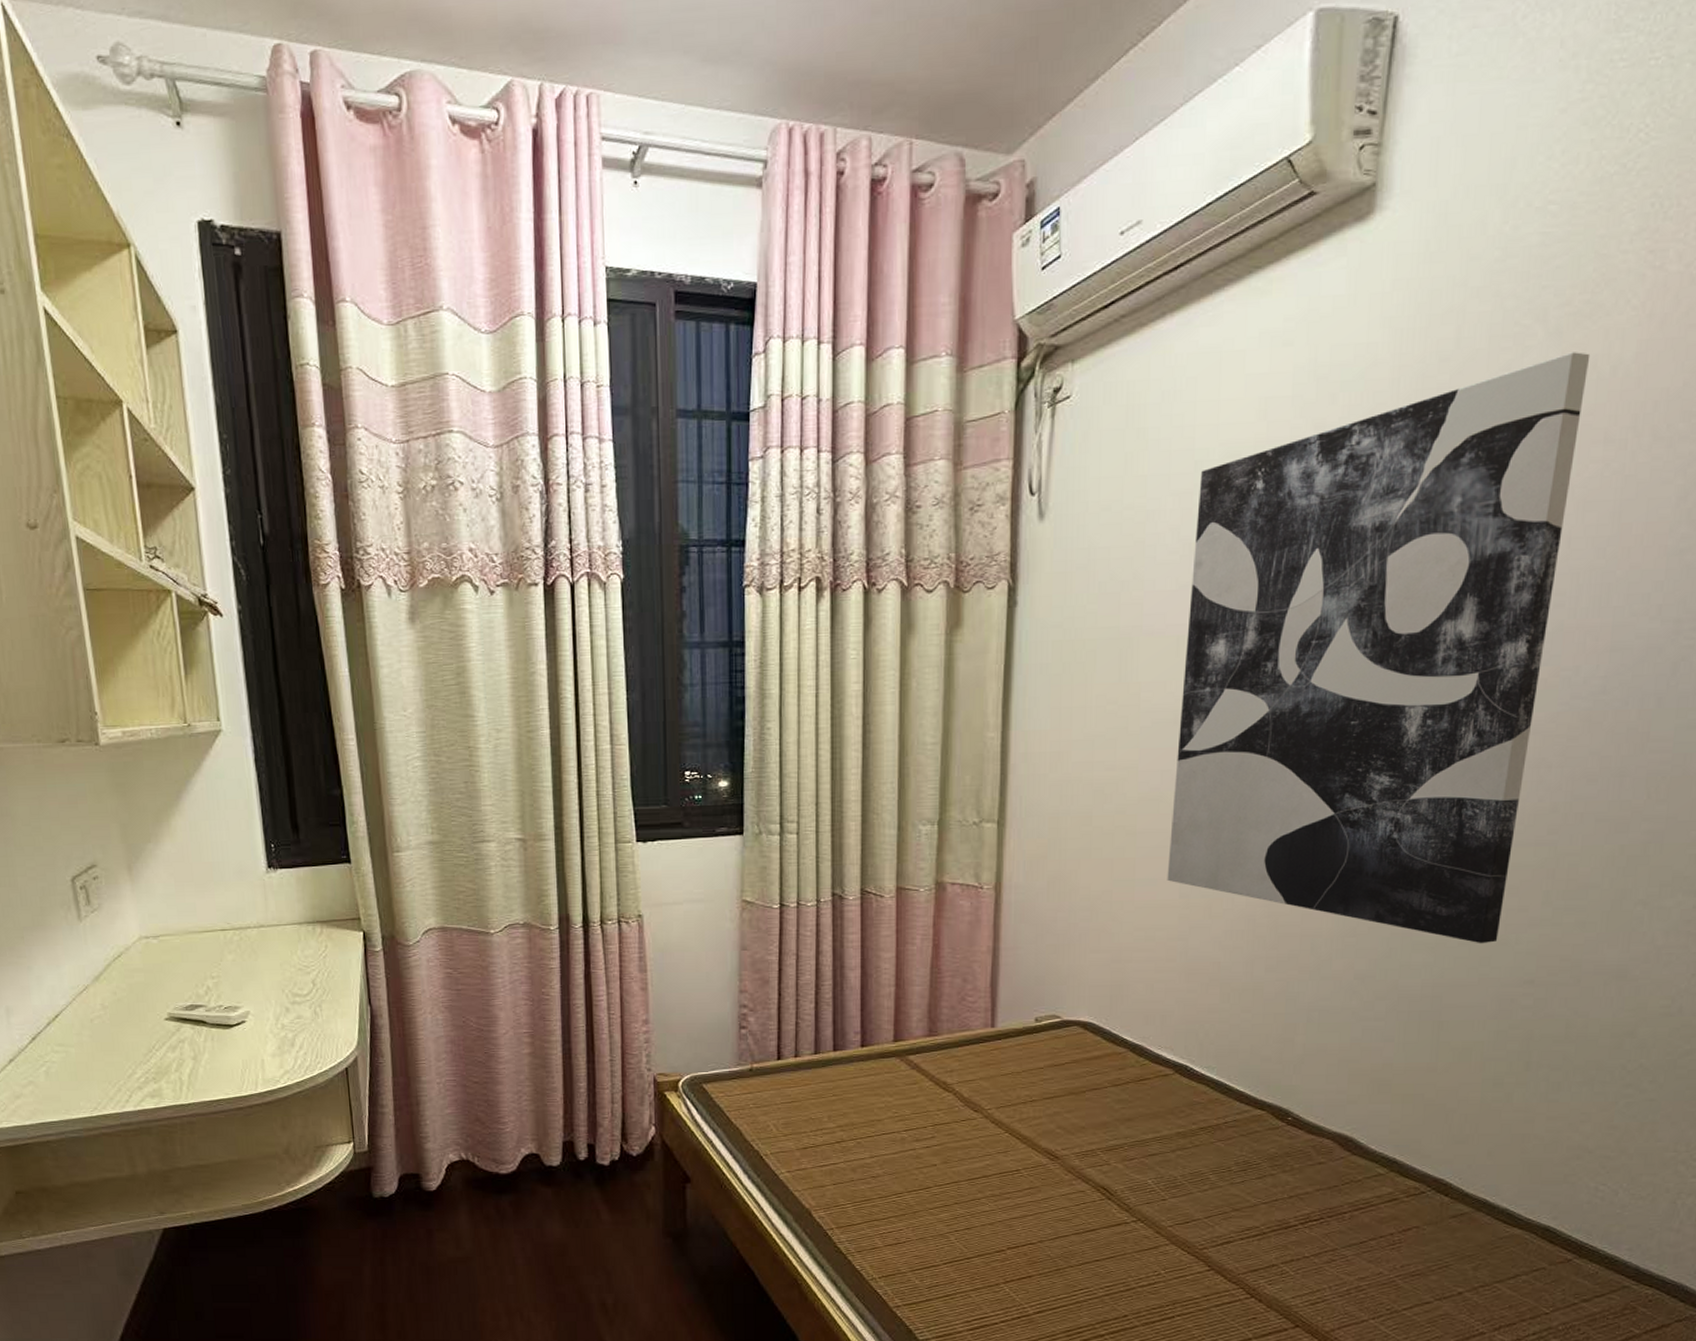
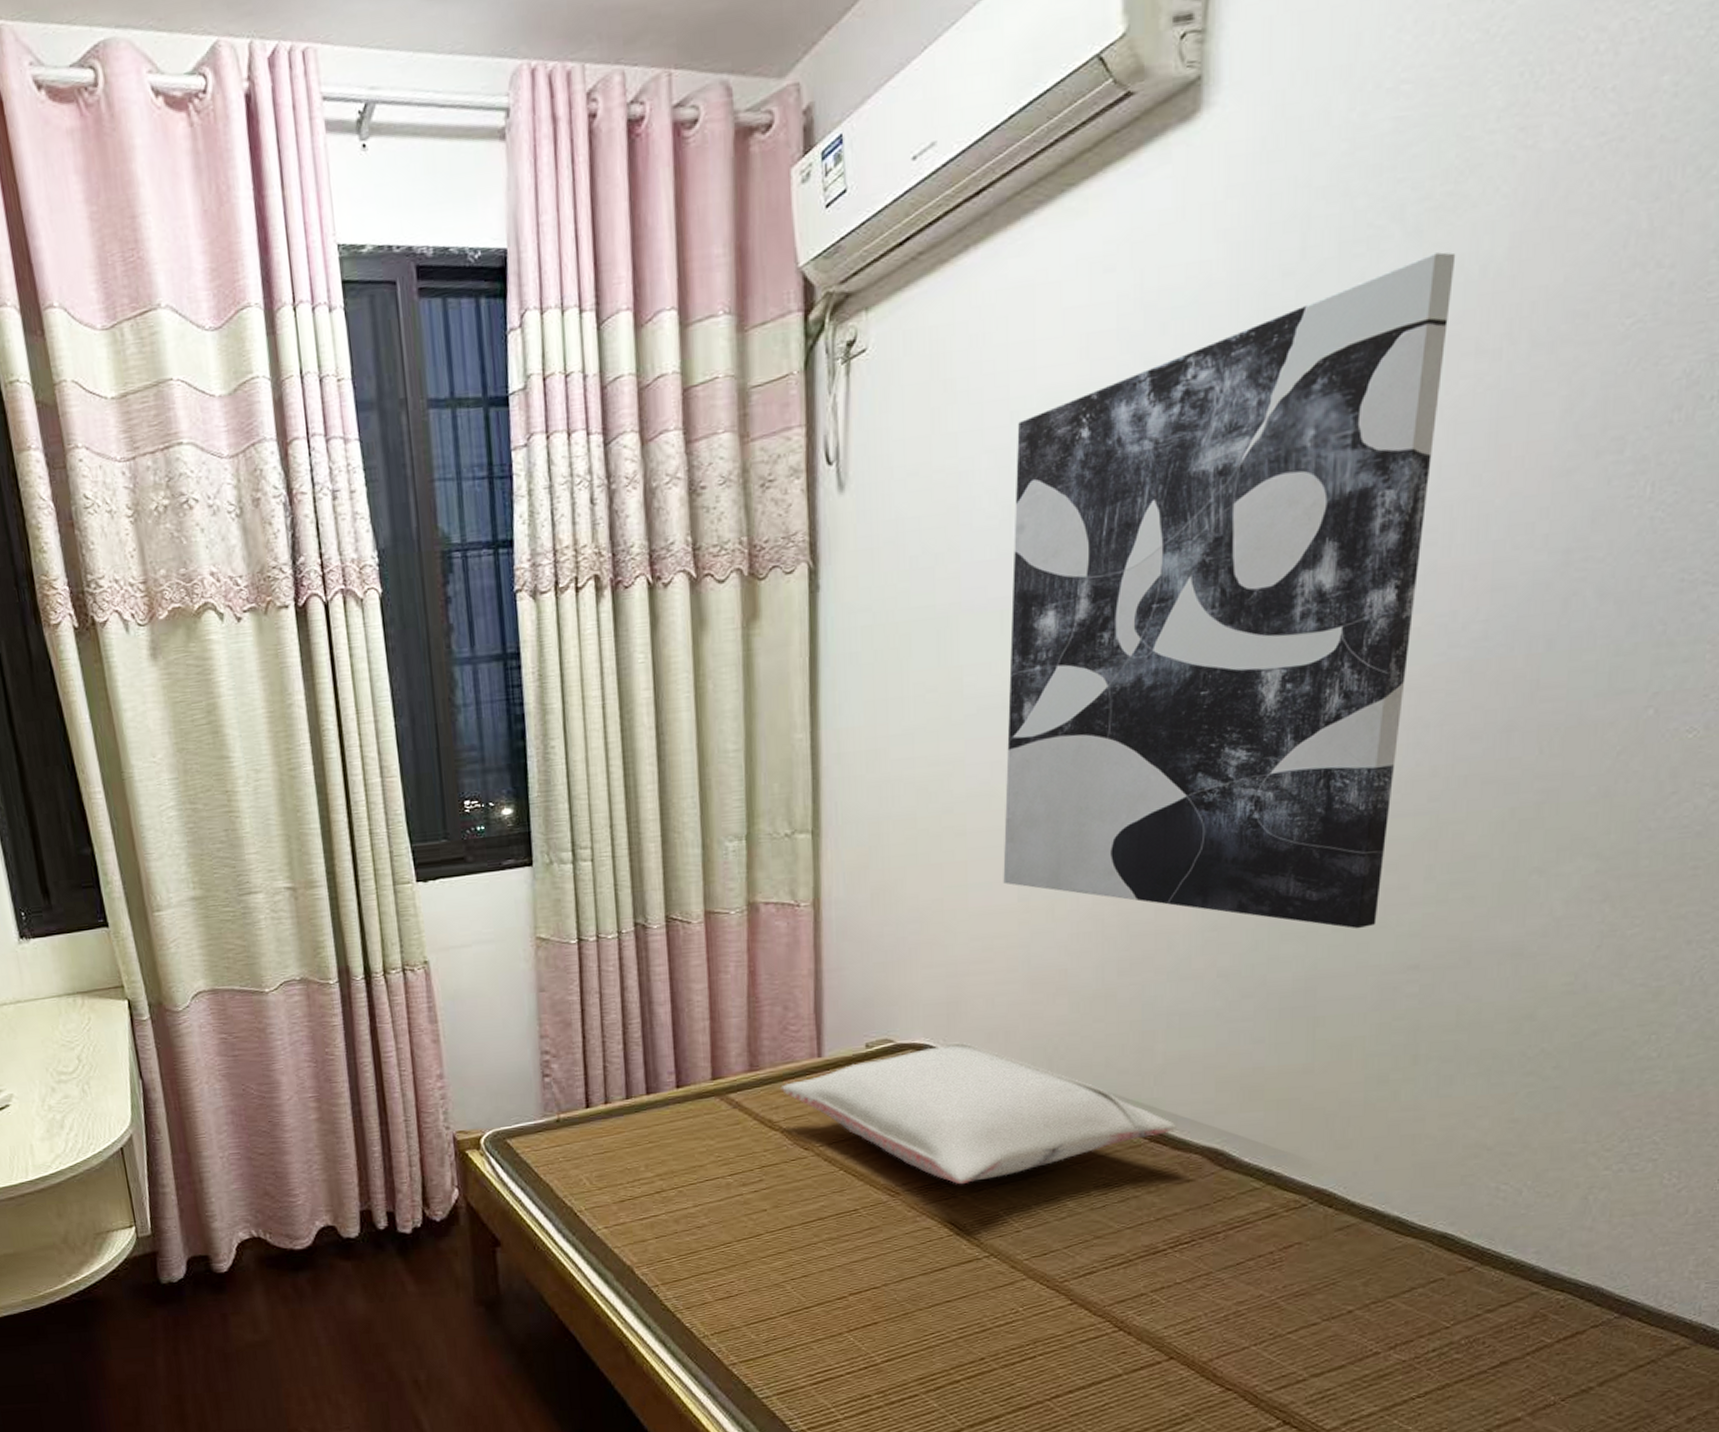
pillow: none [956,1022,1311,1154] -> present [780,1042,1176,1185]

